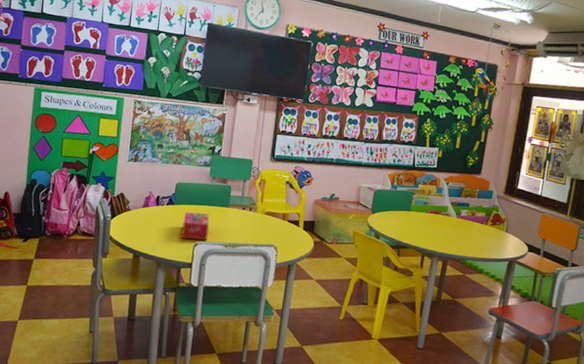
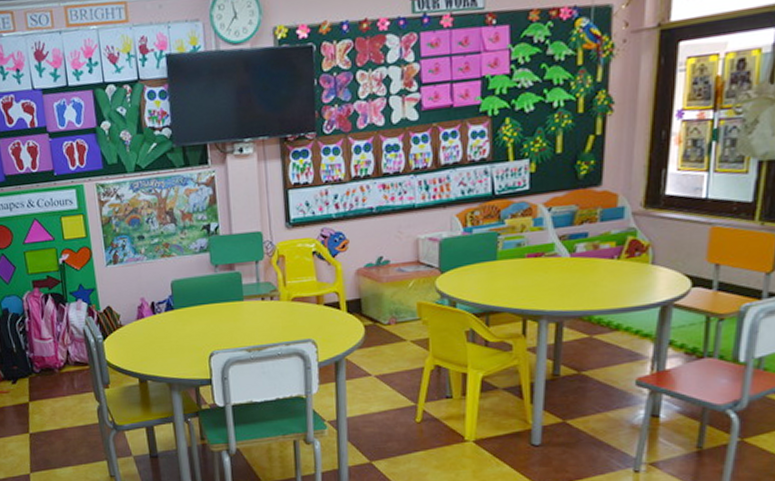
tissue box: present [181,212,210,241] -> none [189,314,224,351]

